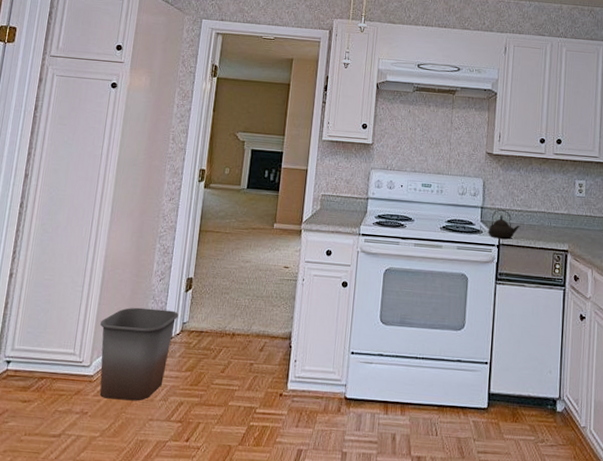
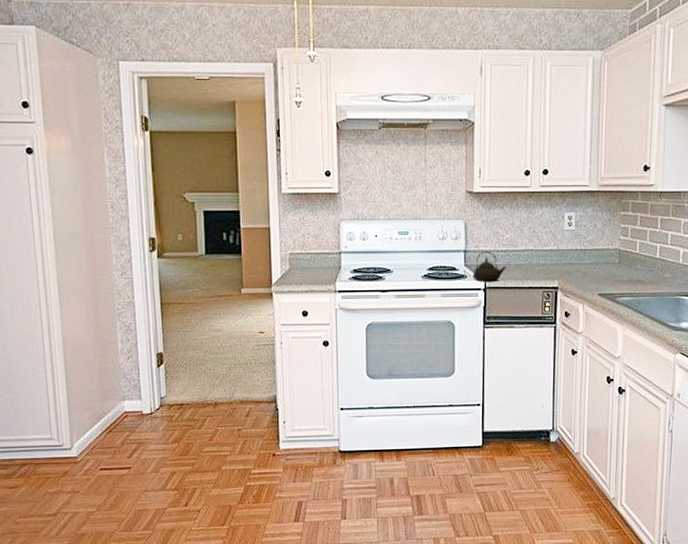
waste bin: present [99,307,179,401] -> none [73,387,155,476]

